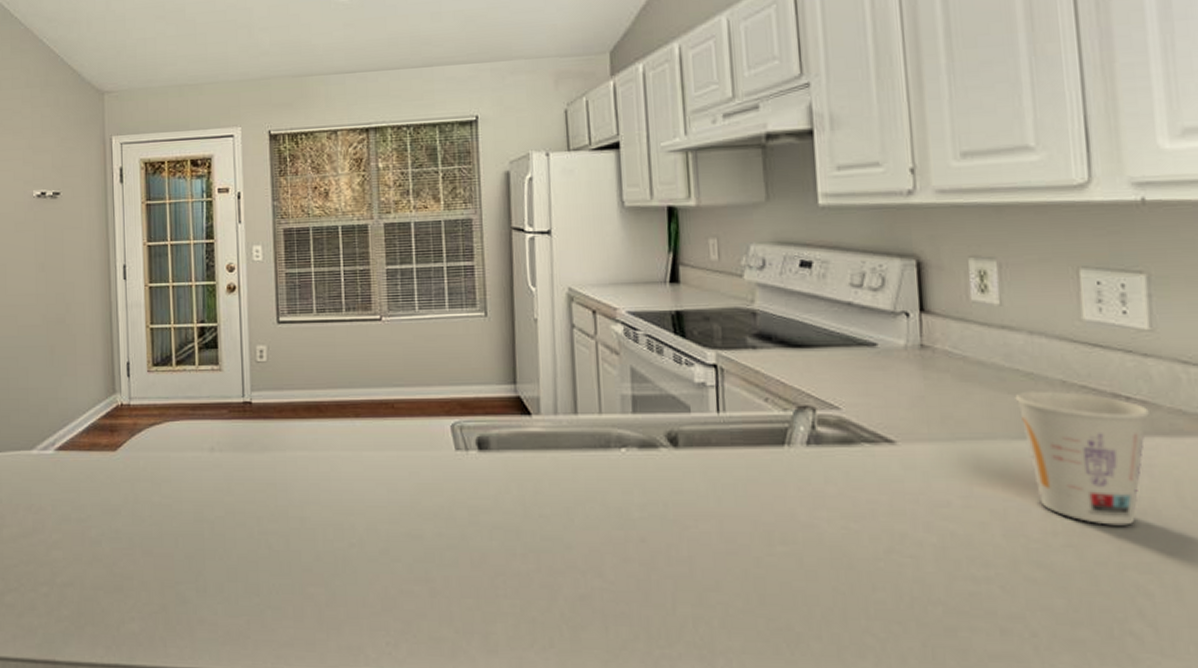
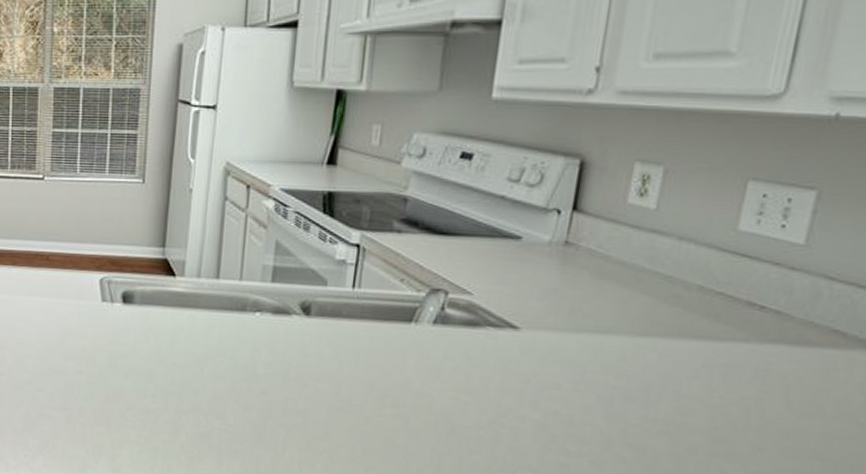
cup: present [1015,390,1149,526] -> none [647,292,781,420]

